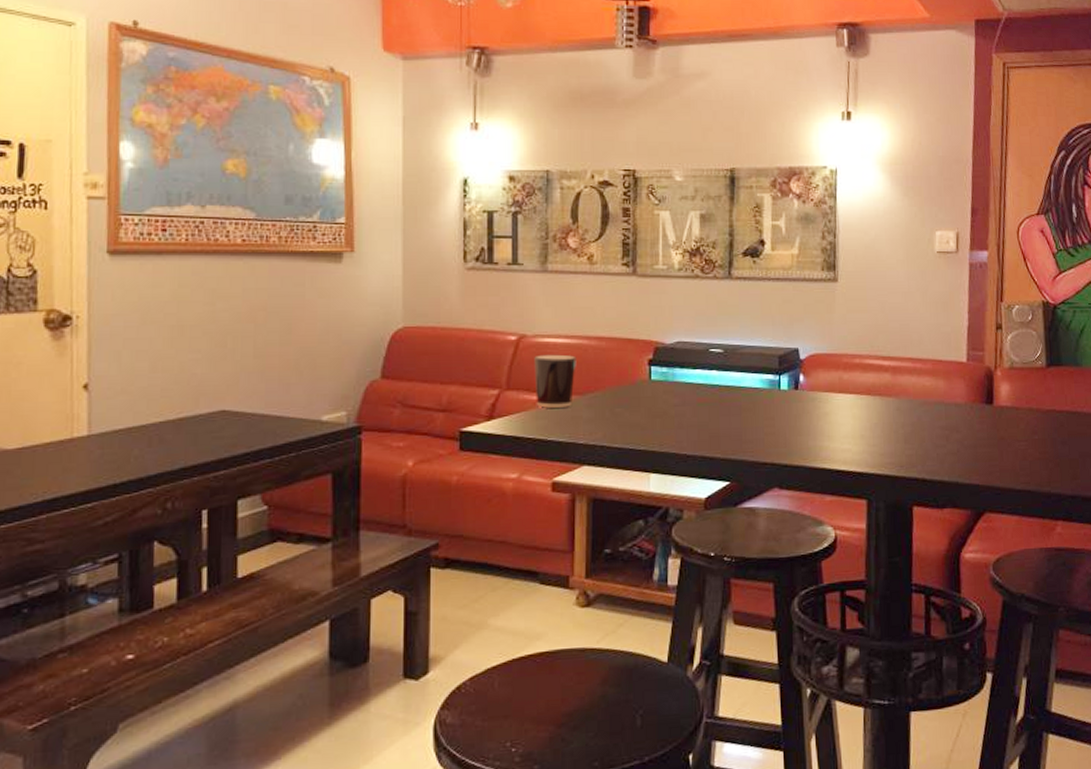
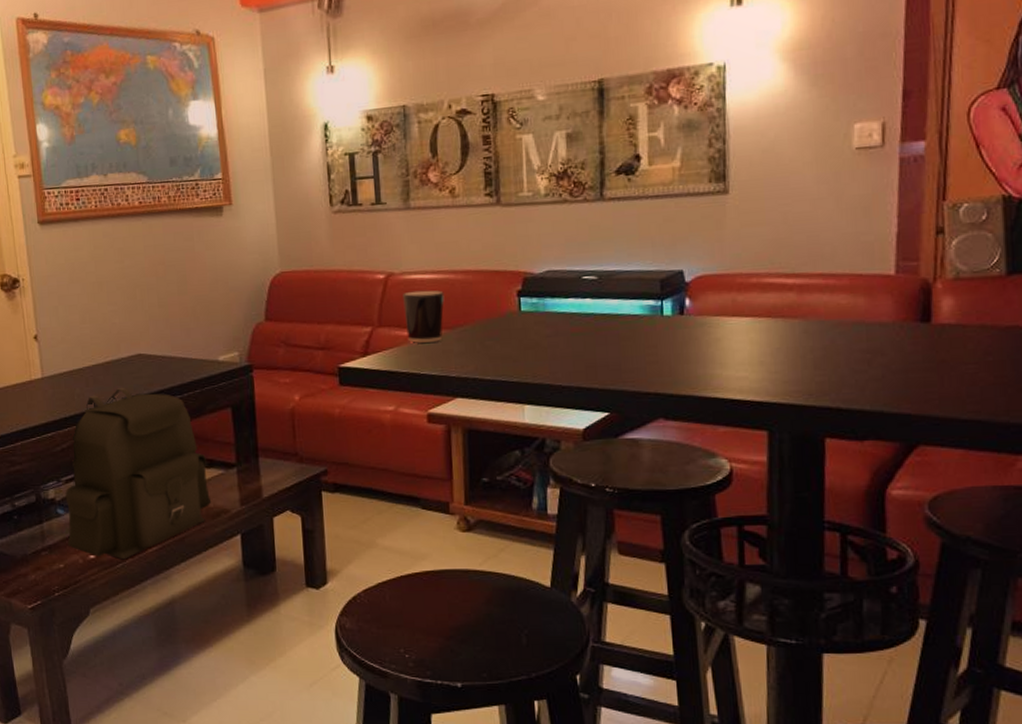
backpack: none [97,448,297,659] -> present [65,387,212,560]

